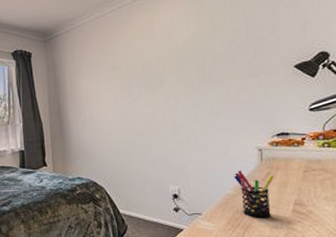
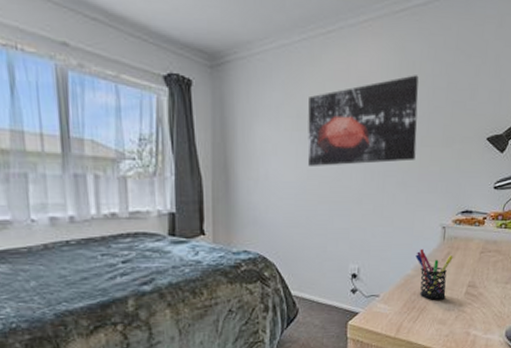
wall art: none [121,22,223,106] -> present [307,75,419,166]

